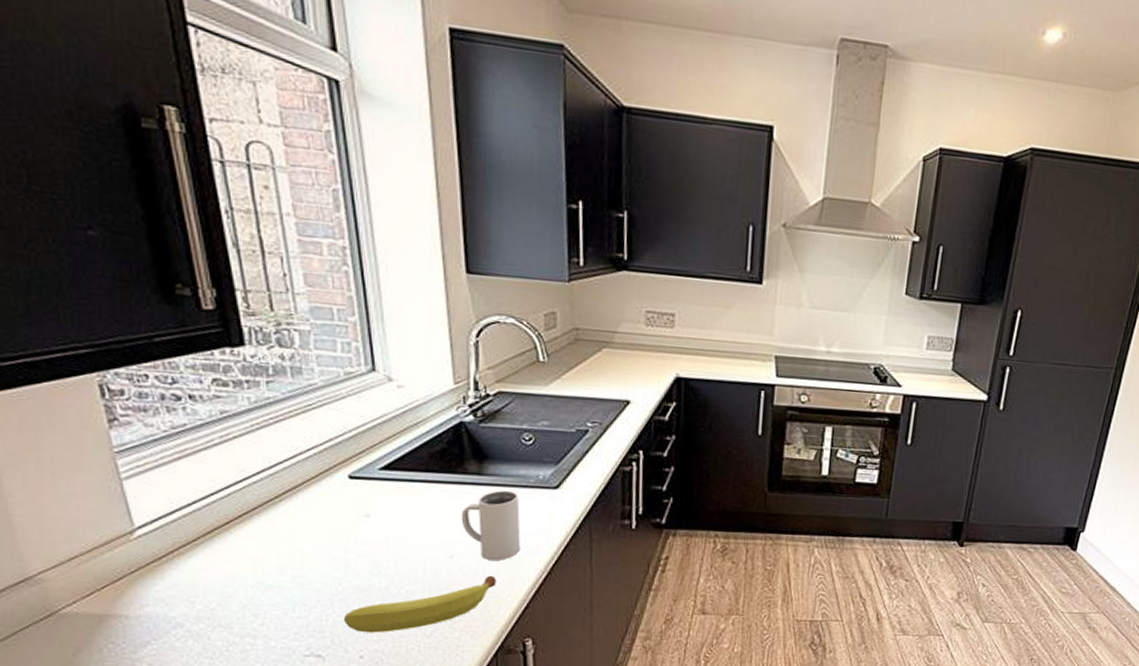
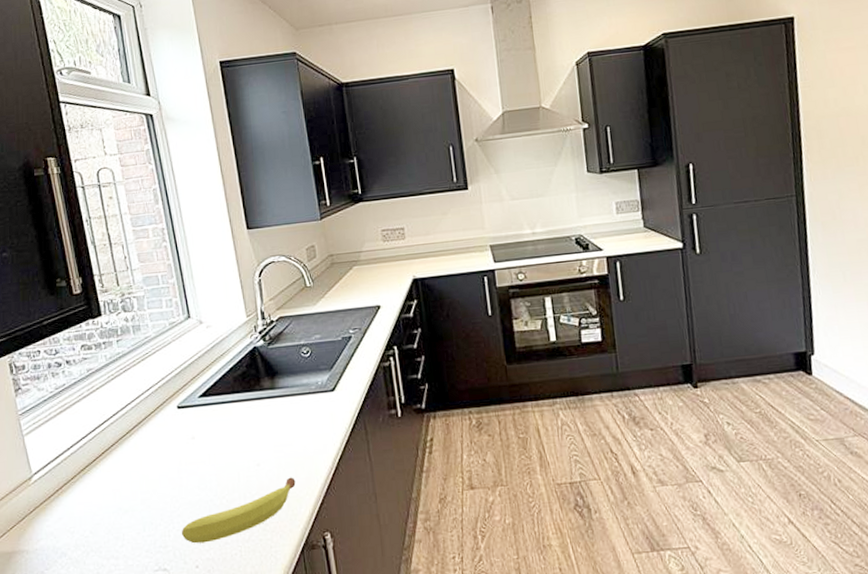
mug: present [461,490,521,561] -> none [262,398,311,464]

